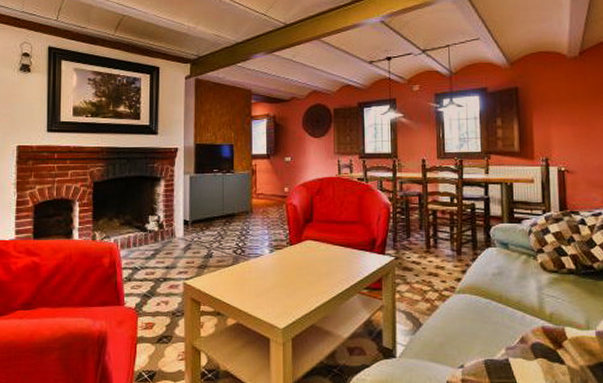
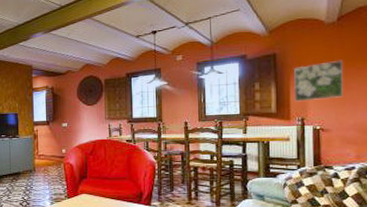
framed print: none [537,98,587,140] -> present [294,61,343,102]

